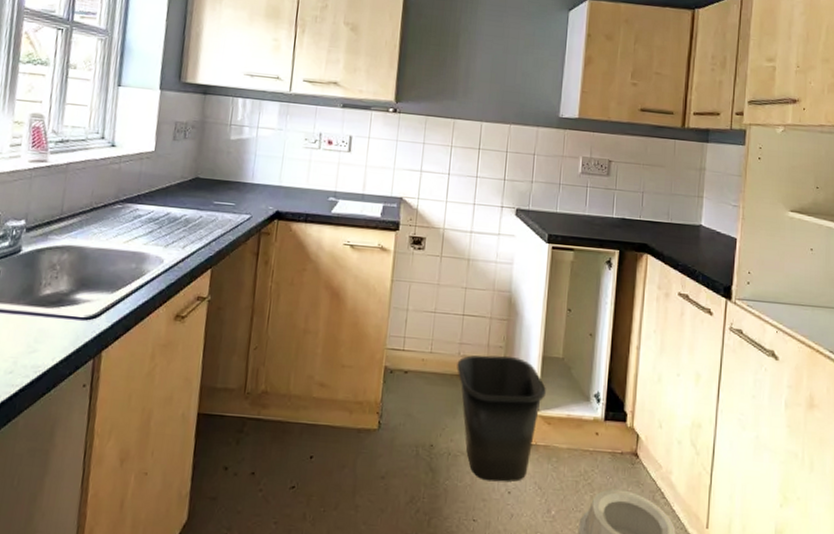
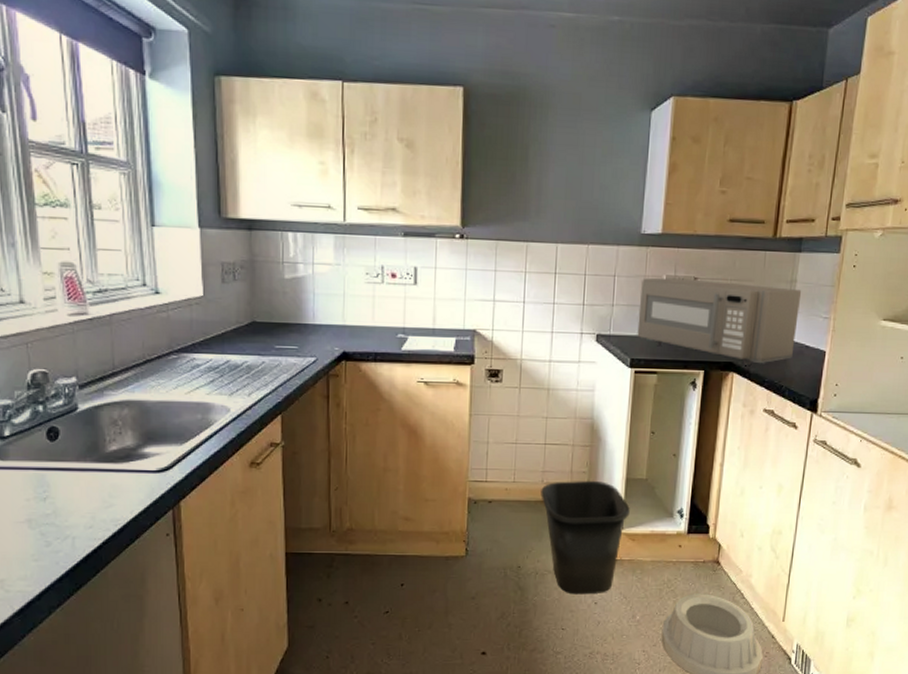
microwave: none [555,158,711,248] -> present [637,277,802,365]

